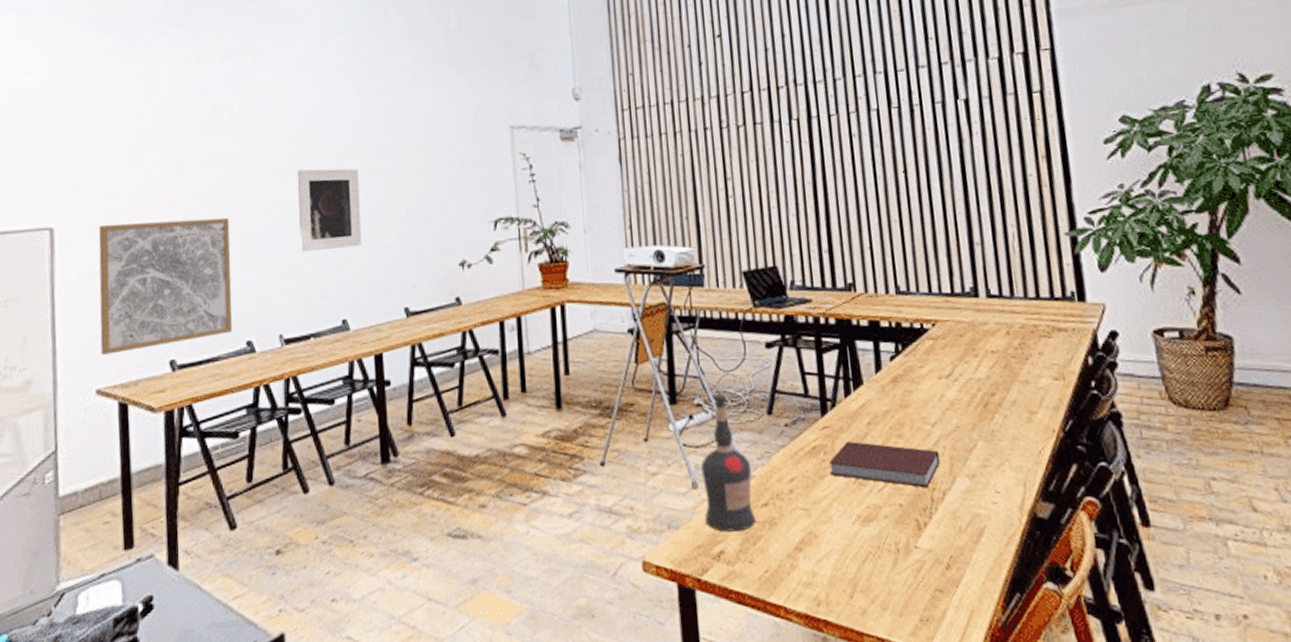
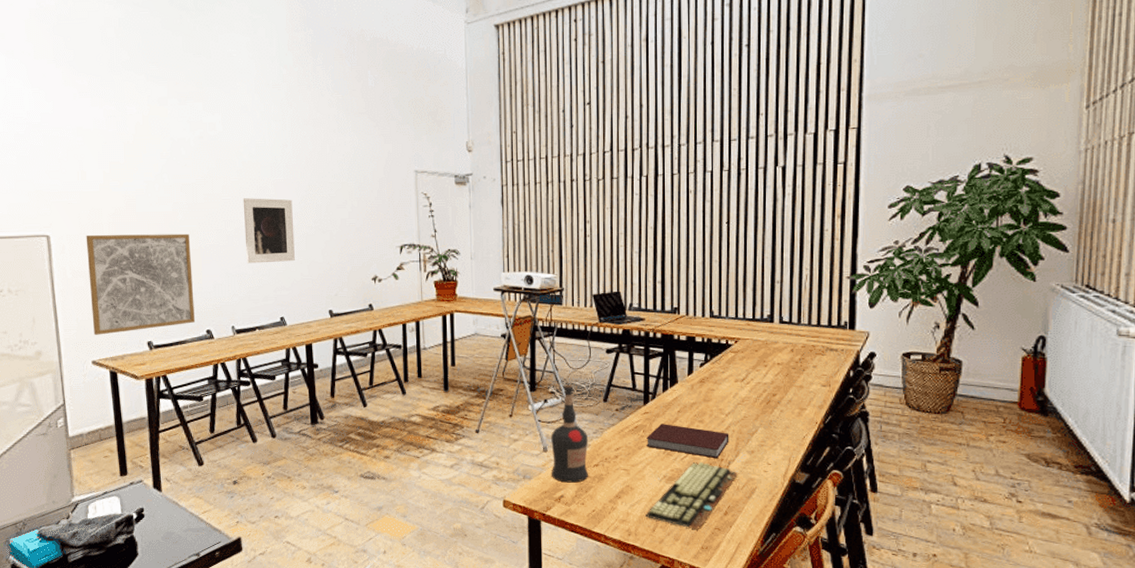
keyboard: none [837,492,958,592] -> present [645,461,738,529]

